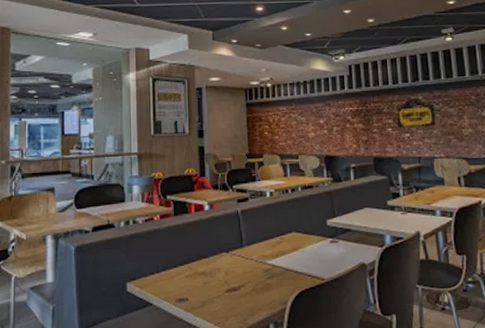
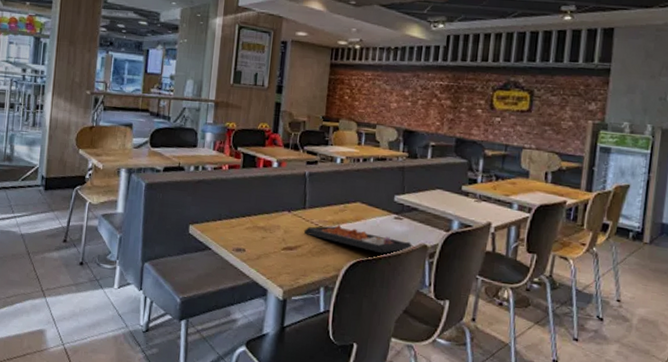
food tray: none [244,257,354,279] -> present [303,224,415,254]

